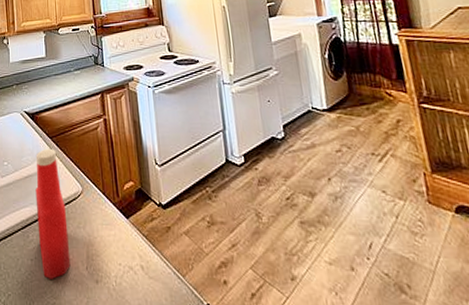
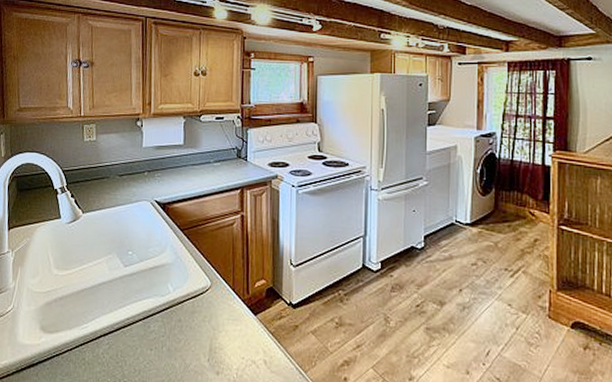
ketchup bottle: present [35,148,71,279] -> none [160,240,192,369]

